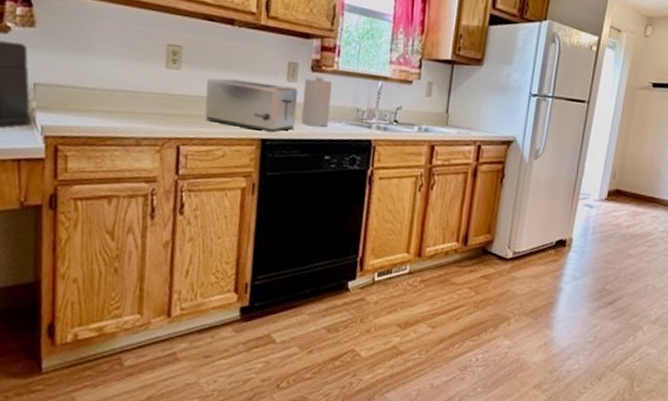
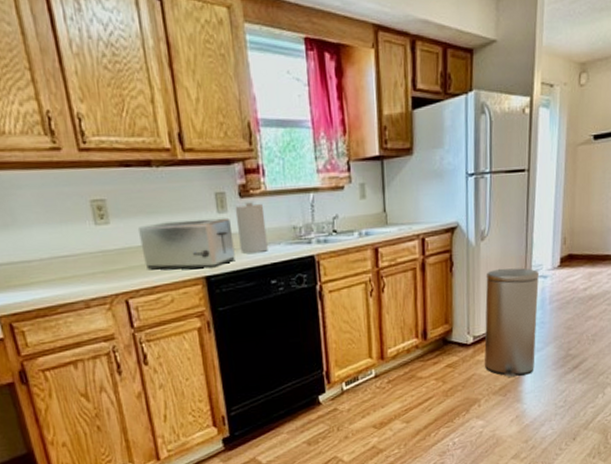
pedal bin: none [520,189,586,302] -> present [484,267,540,378]

